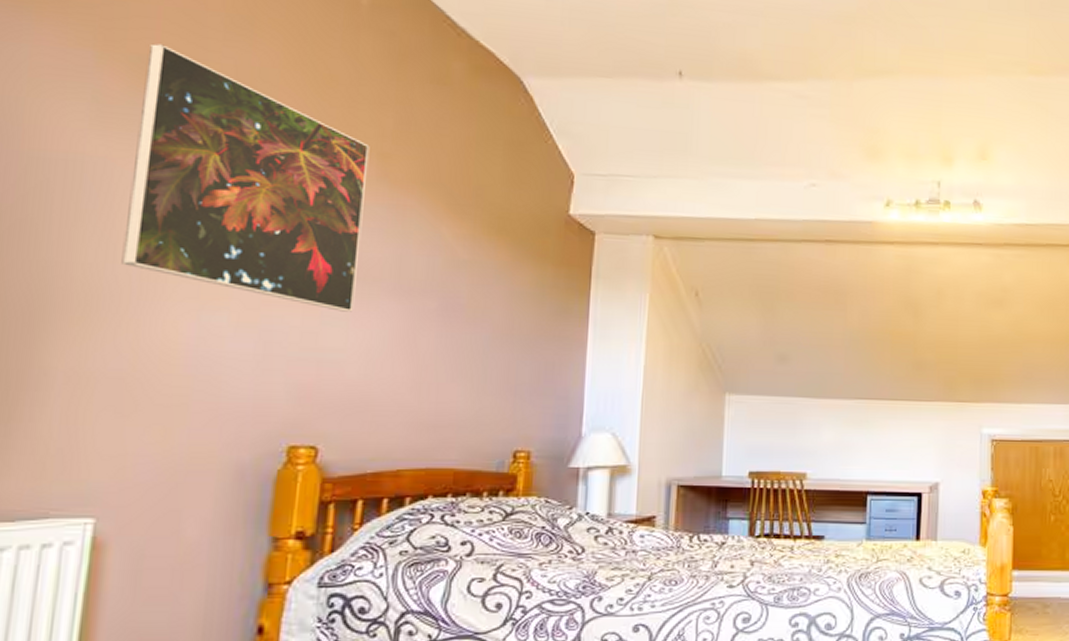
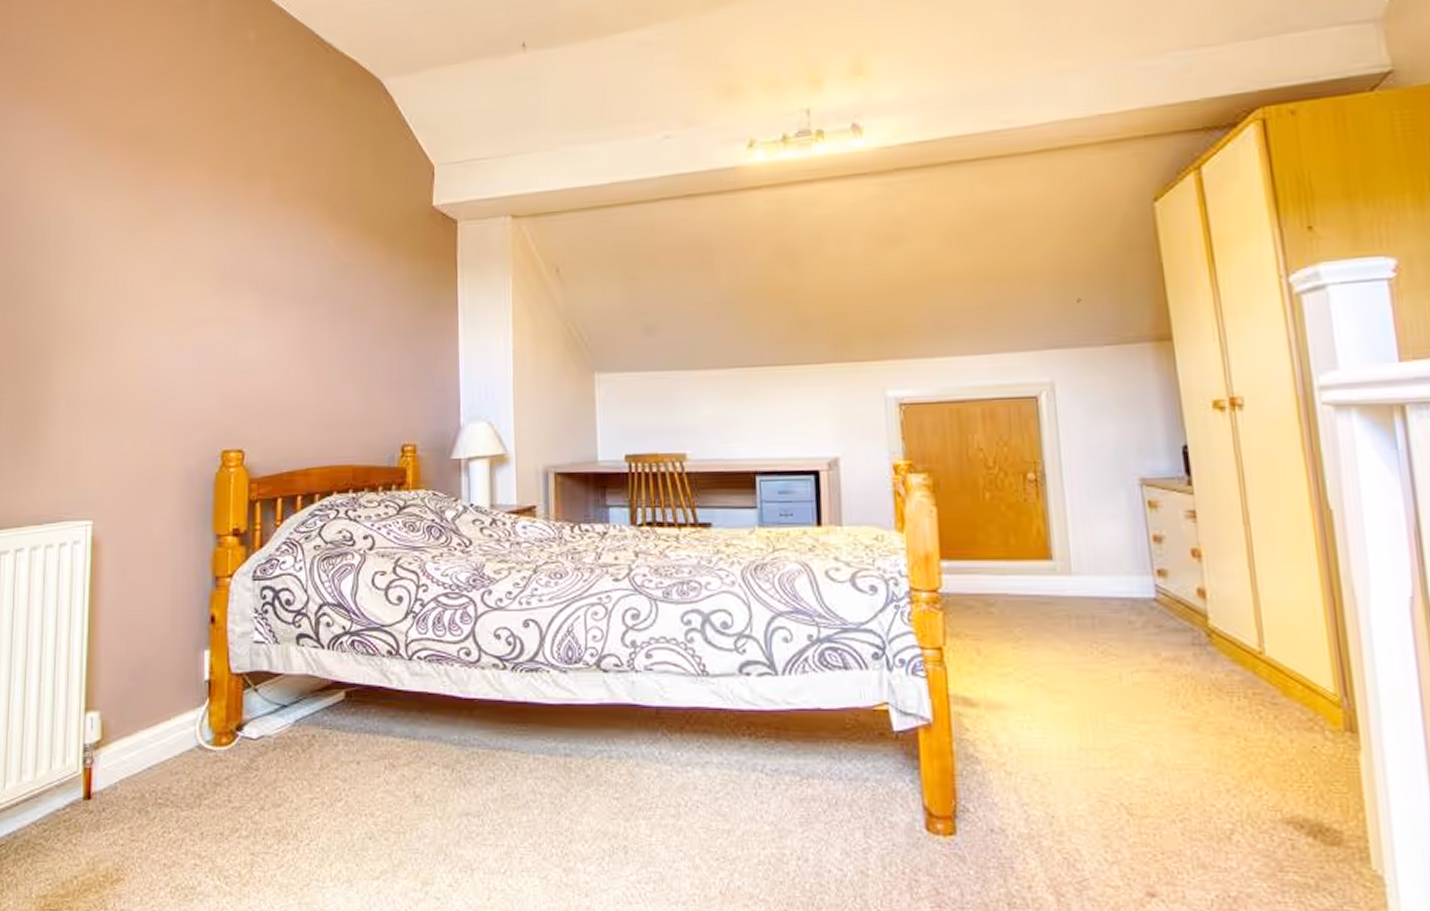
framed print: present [121,43,370,312] -> none [96,109,265,324]

